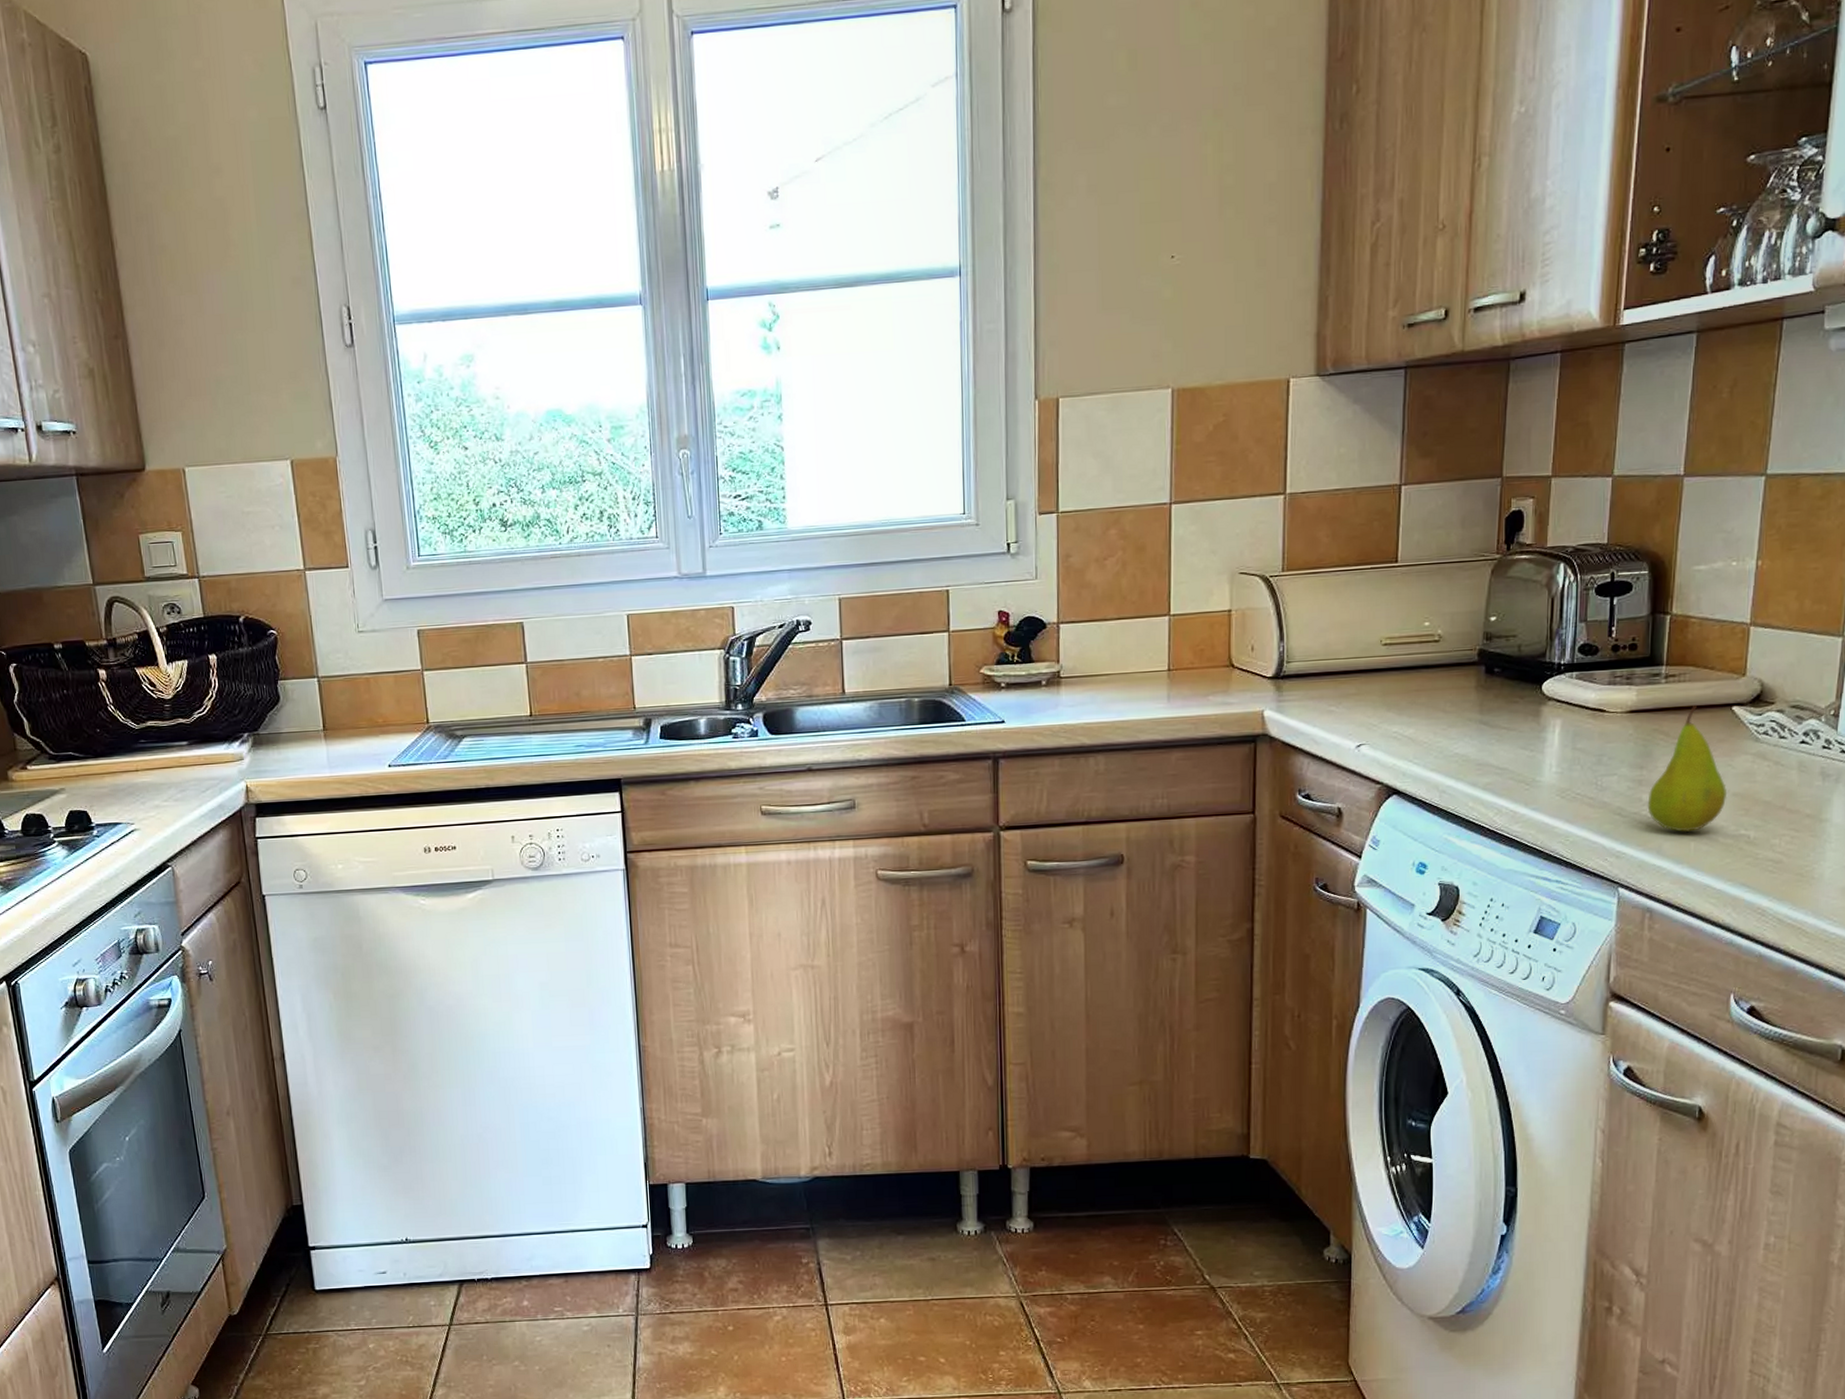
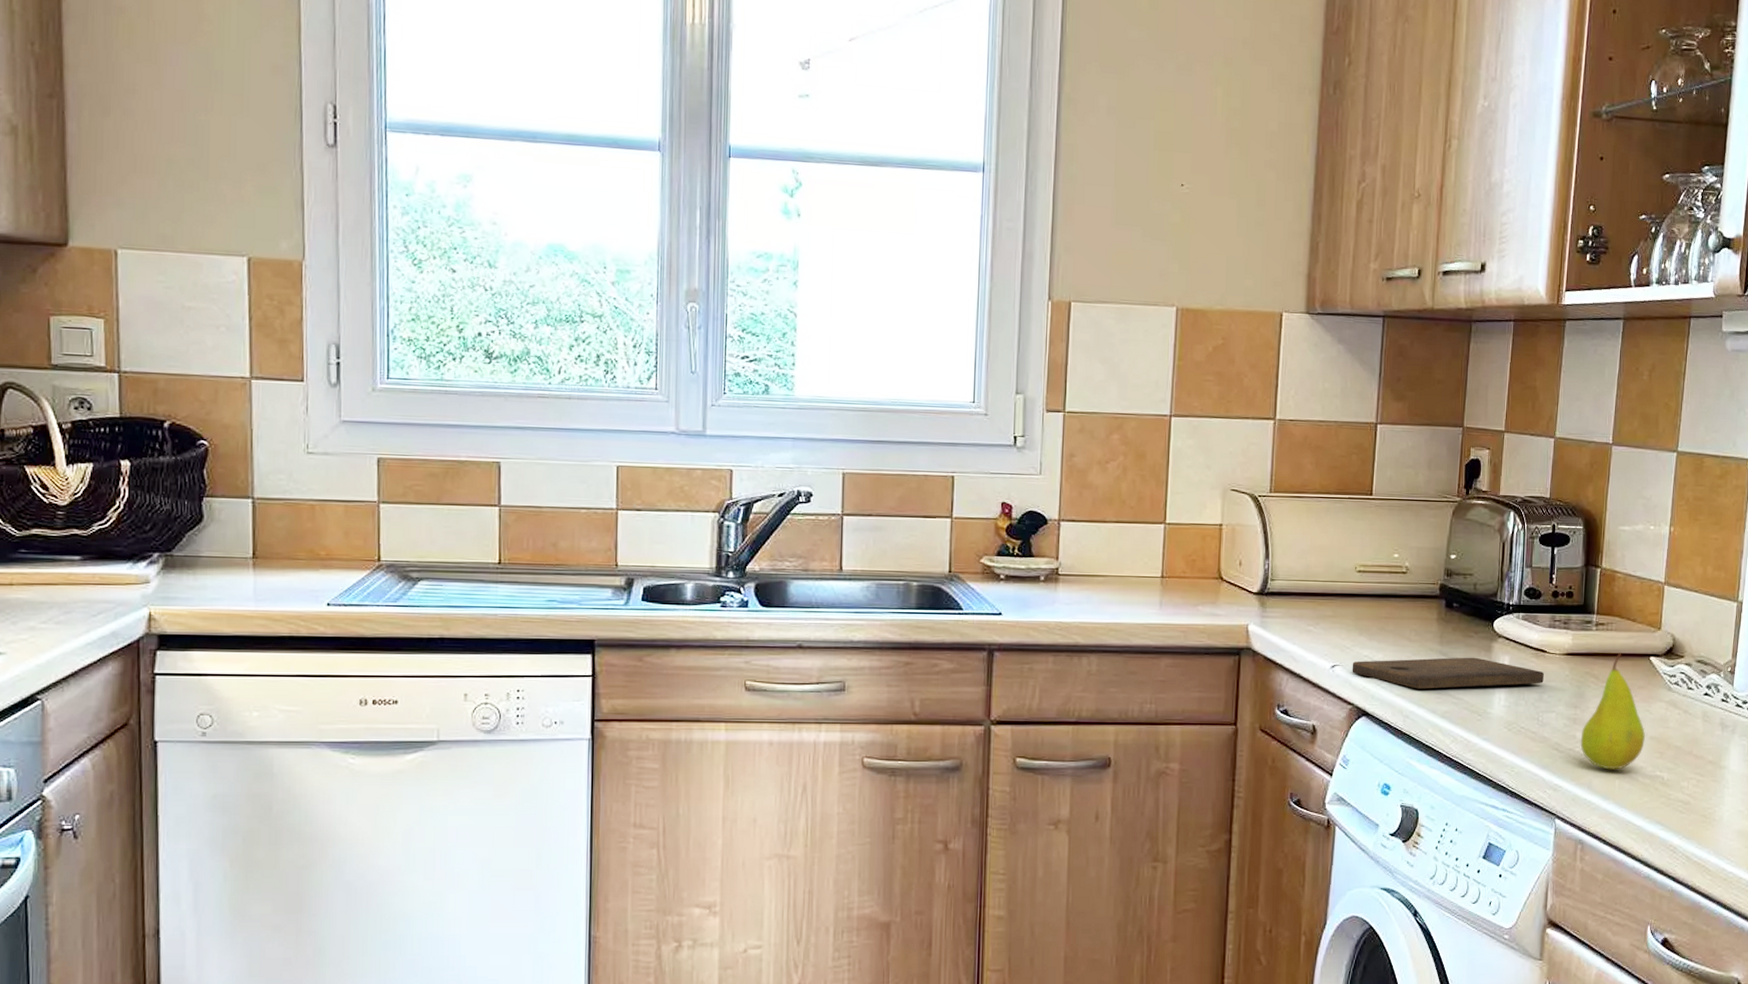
cutting board: none [1380,723,1603,762] -> present [1352,657,1544,689]

